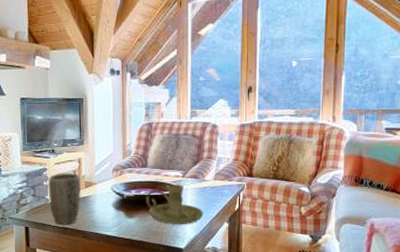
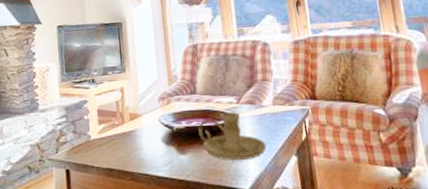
plant pot: present [47,173,81,225] -> none [88,104,126,165]

